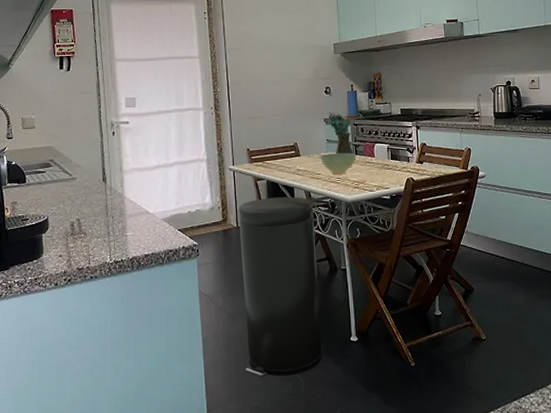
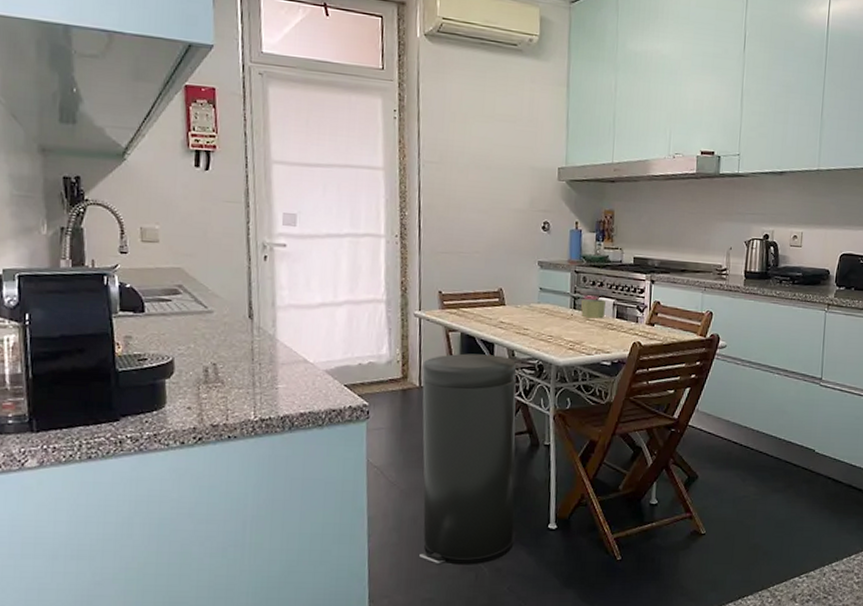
bowl: present [320,153,356,175] -> none [529,305,575,332]
vase: present [329,112,354,155] -> none [544,253,572,309]
jar: none [359,137,382,161] -> present [580,288,608,319]

